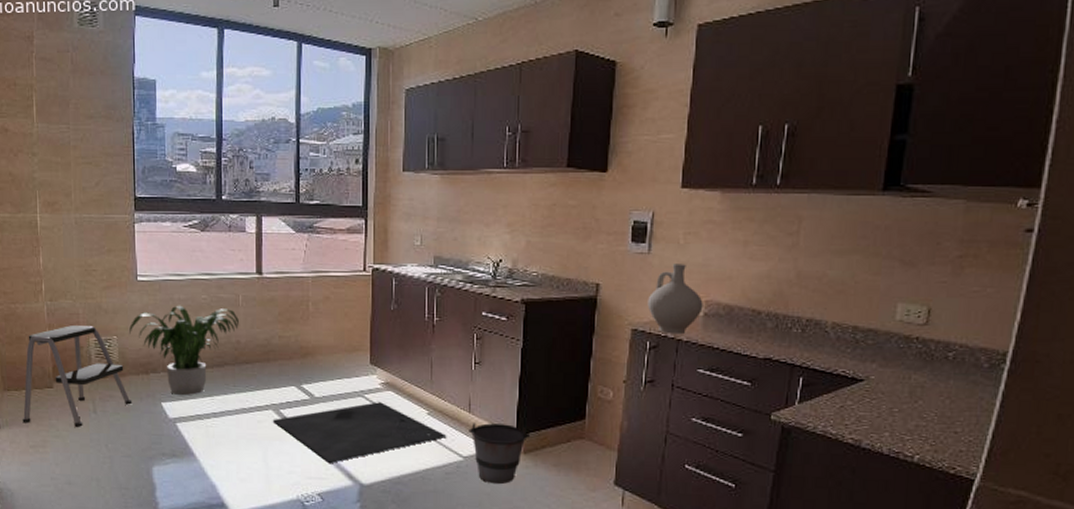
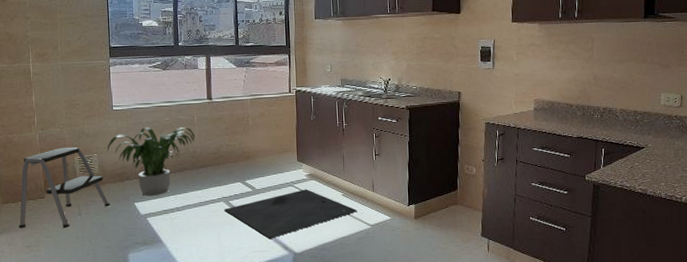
bucket: present [469,423,531,485] -> none [373,198,419,244]
ceramic jug: present [647,263,703,335] -> none [495,74,533,125]

